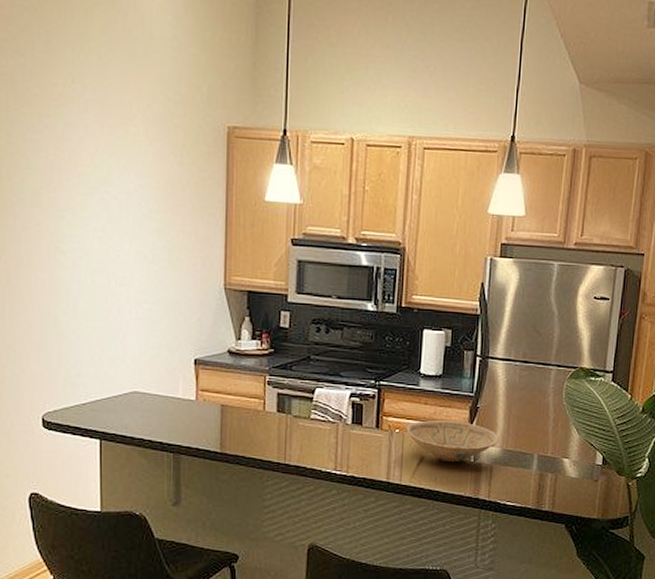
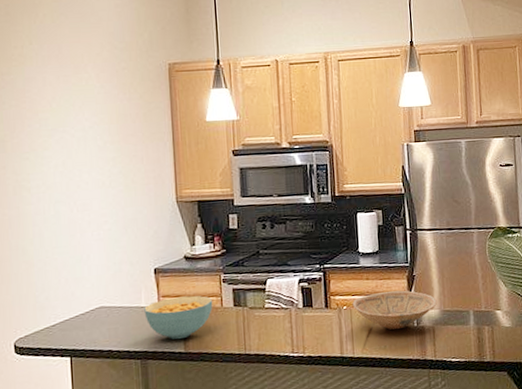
cereal bowl: none [181,393,255,437] -> present [144,295,213,339]

